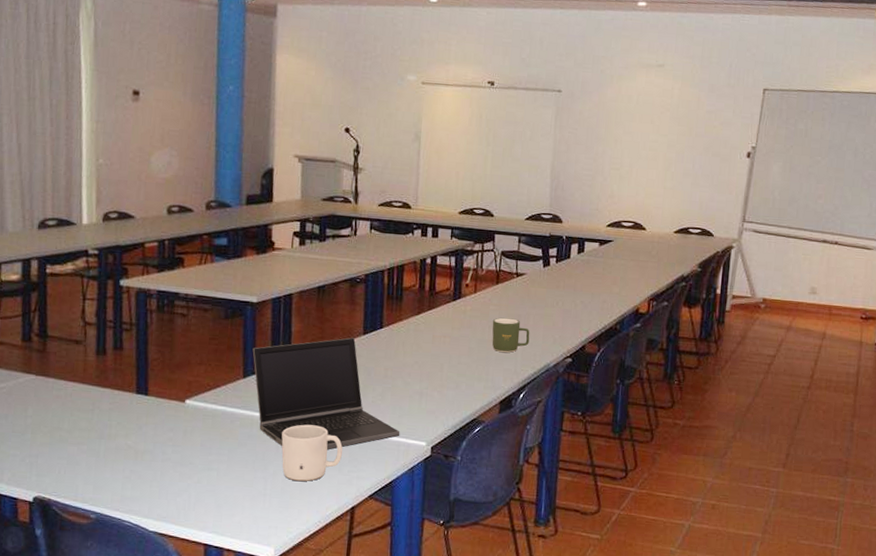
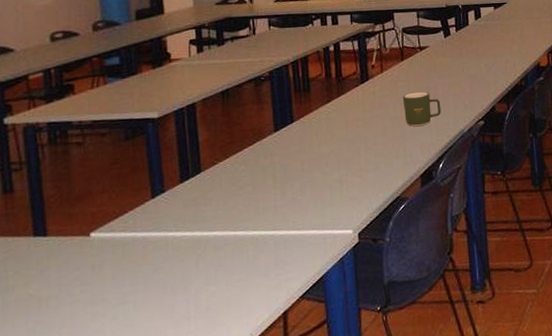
laptop computer: present [252,338,400,449] -> none [159,137,325,262]
mug: present [281,424,343,482] -> none [200,233,267,297]

